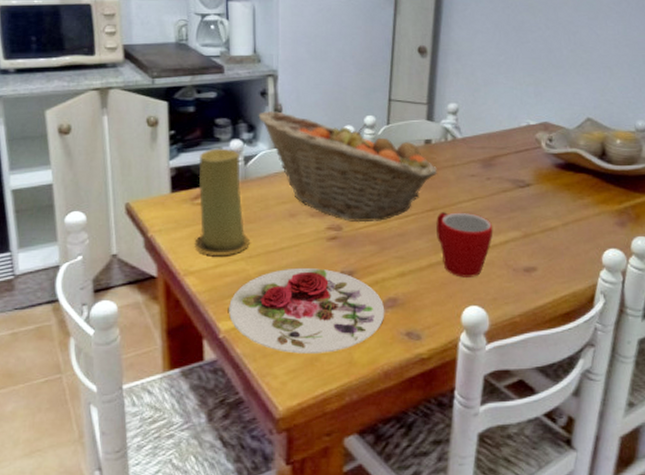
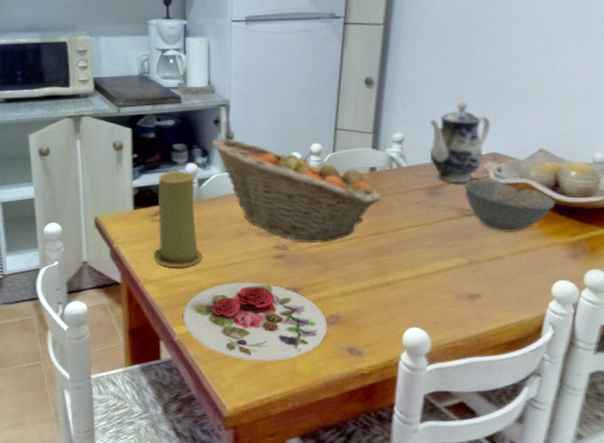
mug: present [436,212,493,278] -> none [379,237,437,301]
teapot: none [483,71,541,154] -> present [429,102,491,183]
bowl: none [517,149,602,203] -> present [464,178,555,232]

